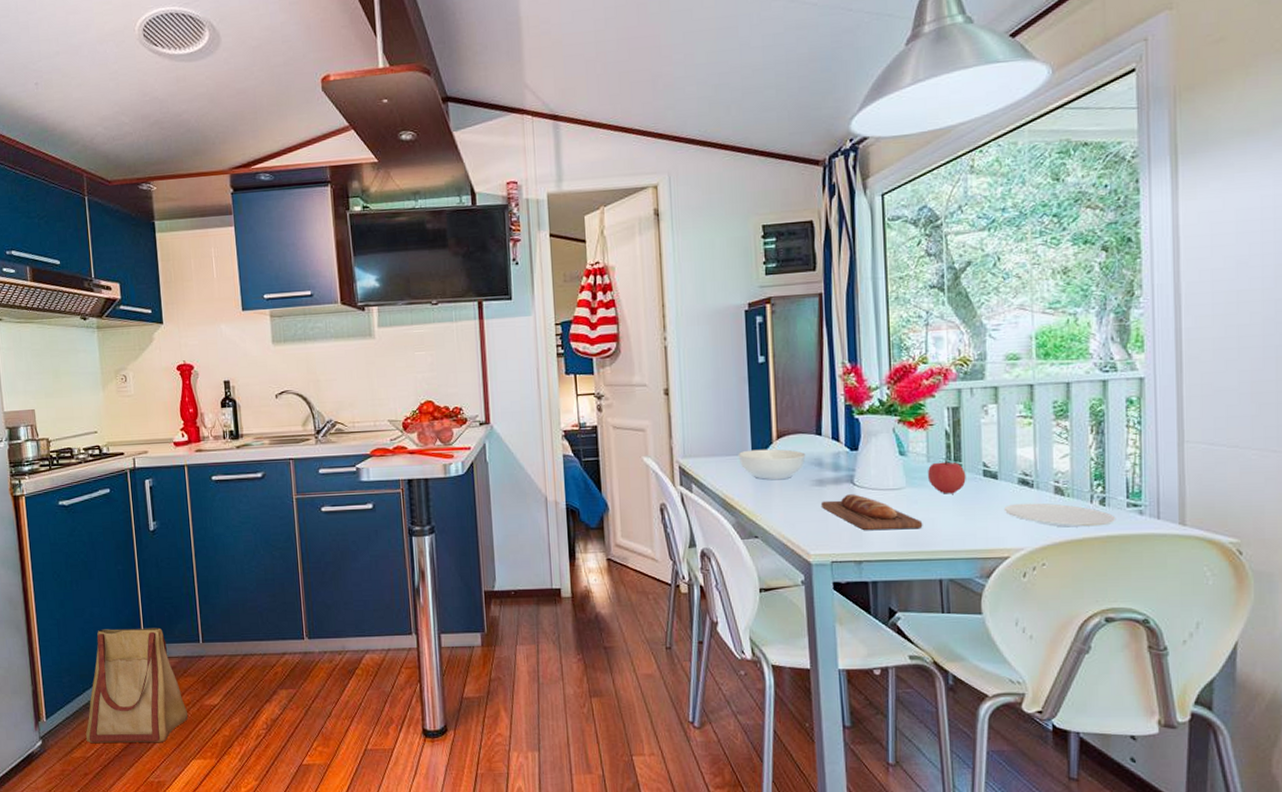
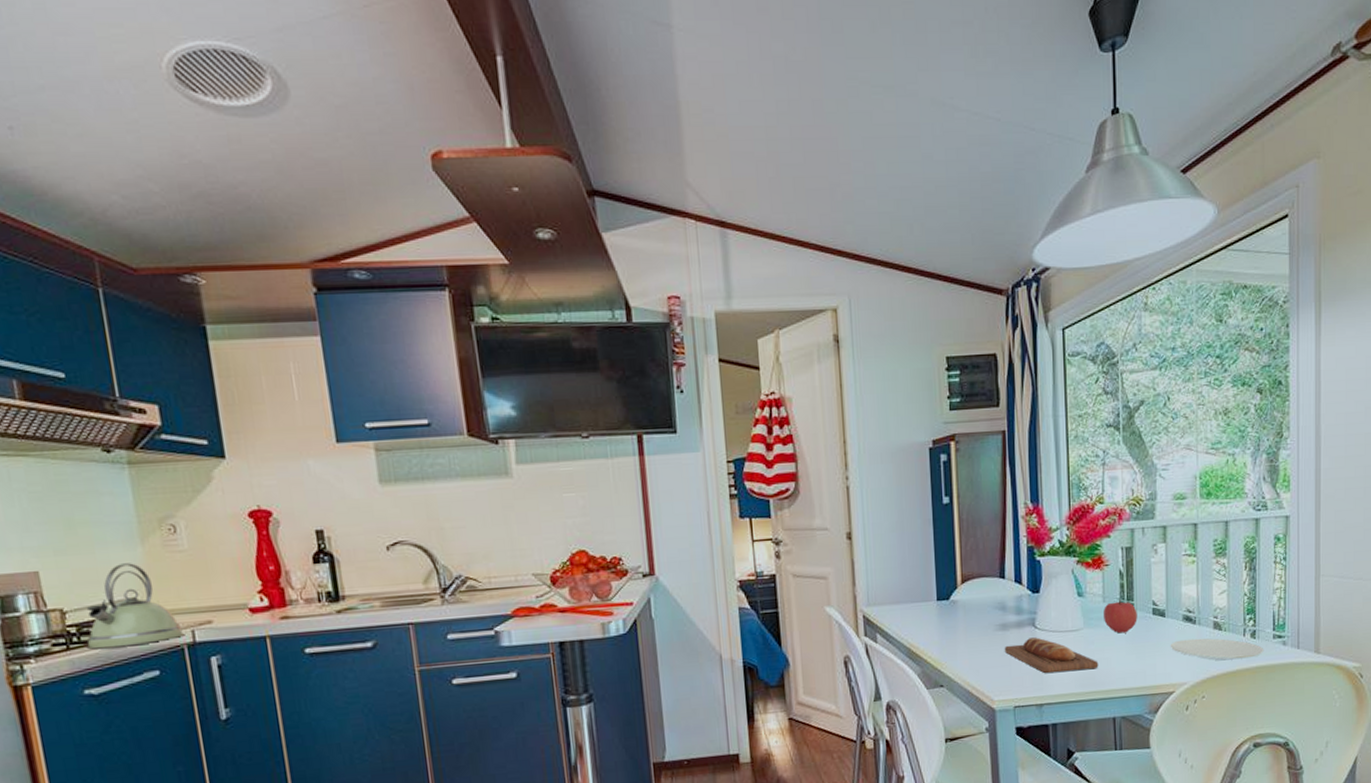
kettle: none [63,404,129,471] -> present [86,563,185,650]
bowl: present [738,448,806,481] -> none [923,593,990,627]

